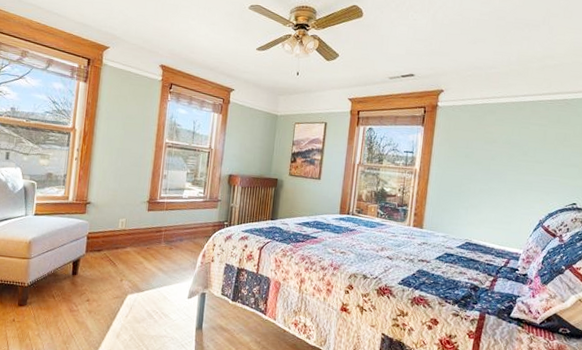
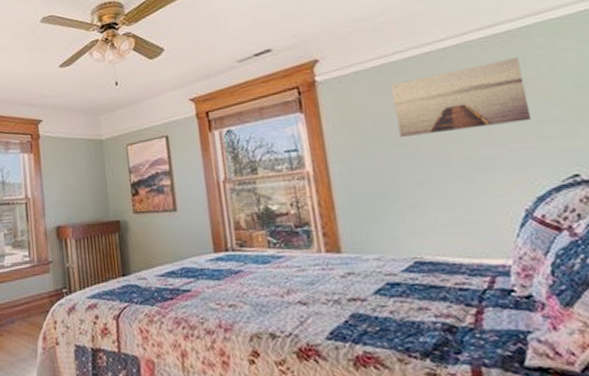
wall art: none [480,118,566,163] -> present [390,57,531,137]

